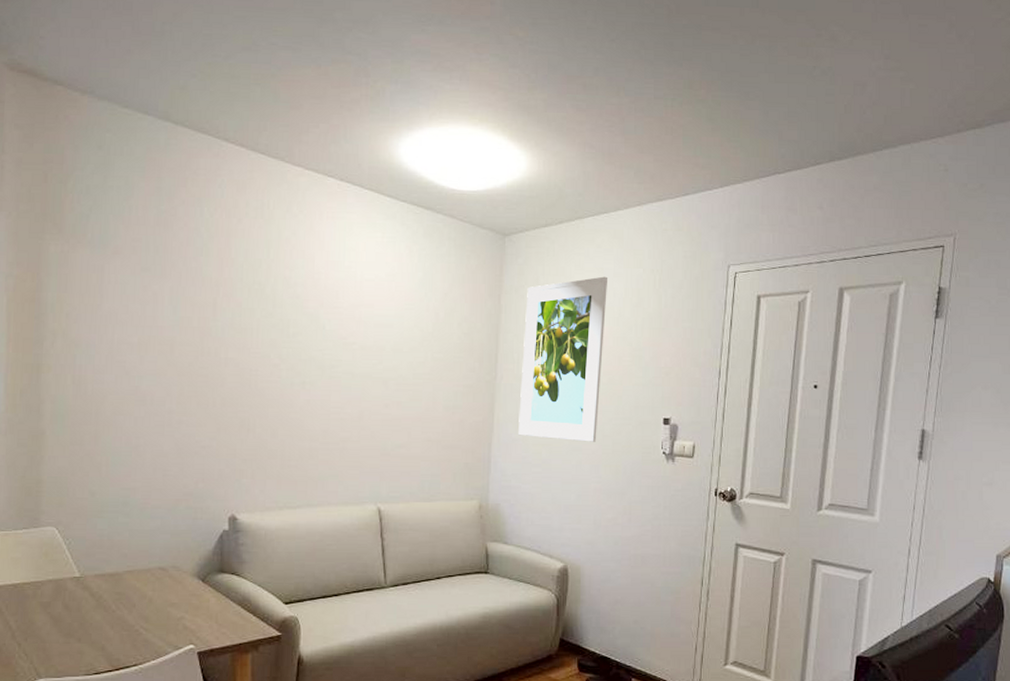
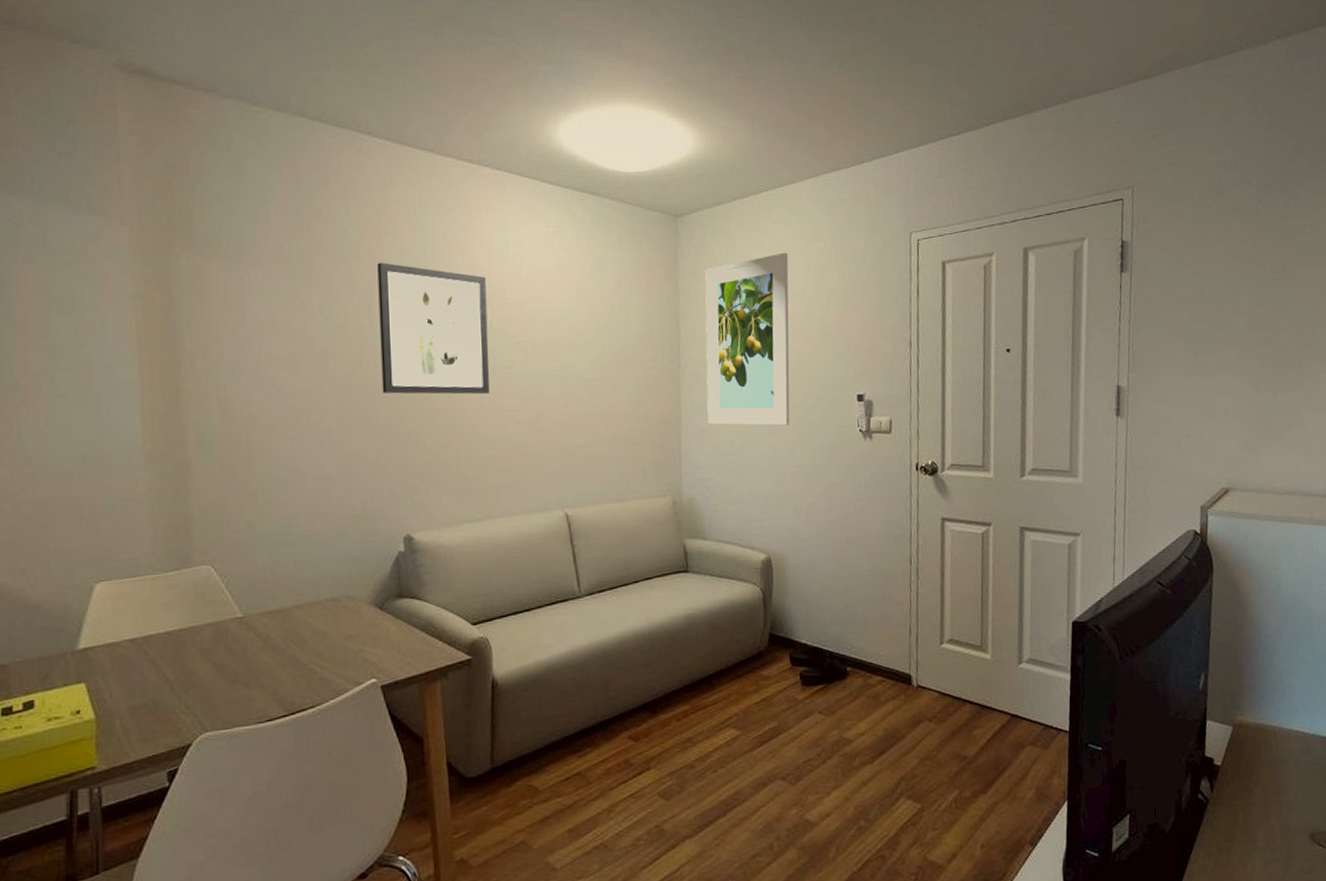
wall art: none [220,260,322,391] -> present [377,262,490,395]

